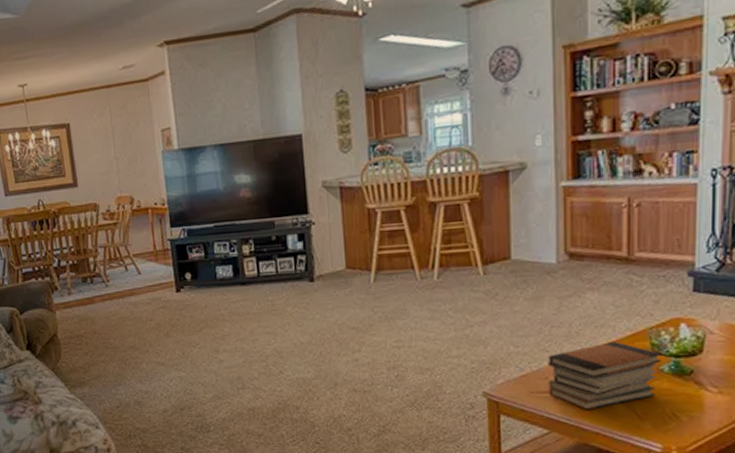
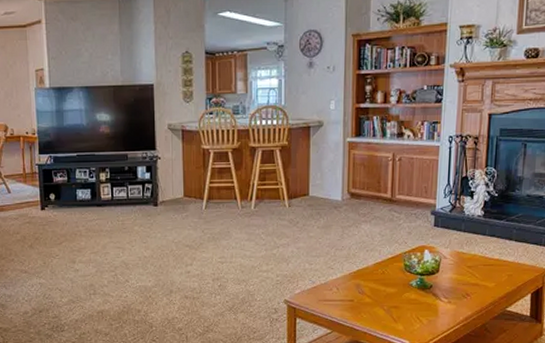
book stack: present [548,342,662,410] -> none [332,262,412,315]

